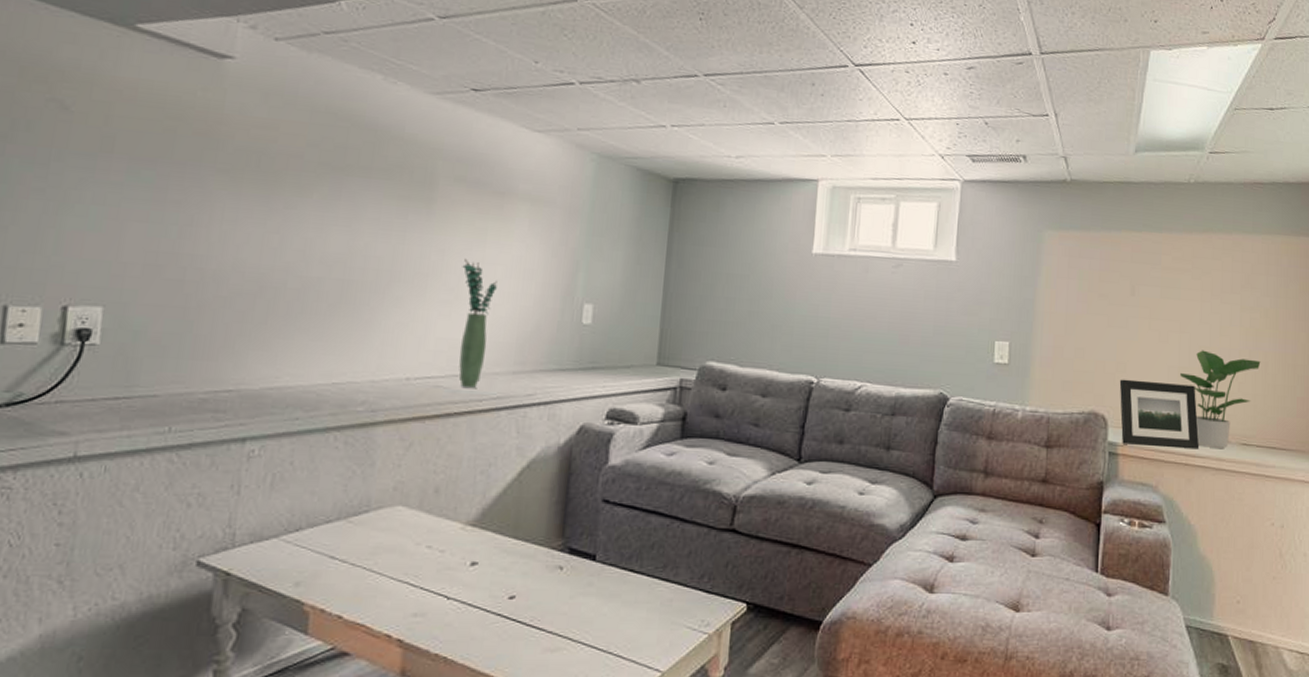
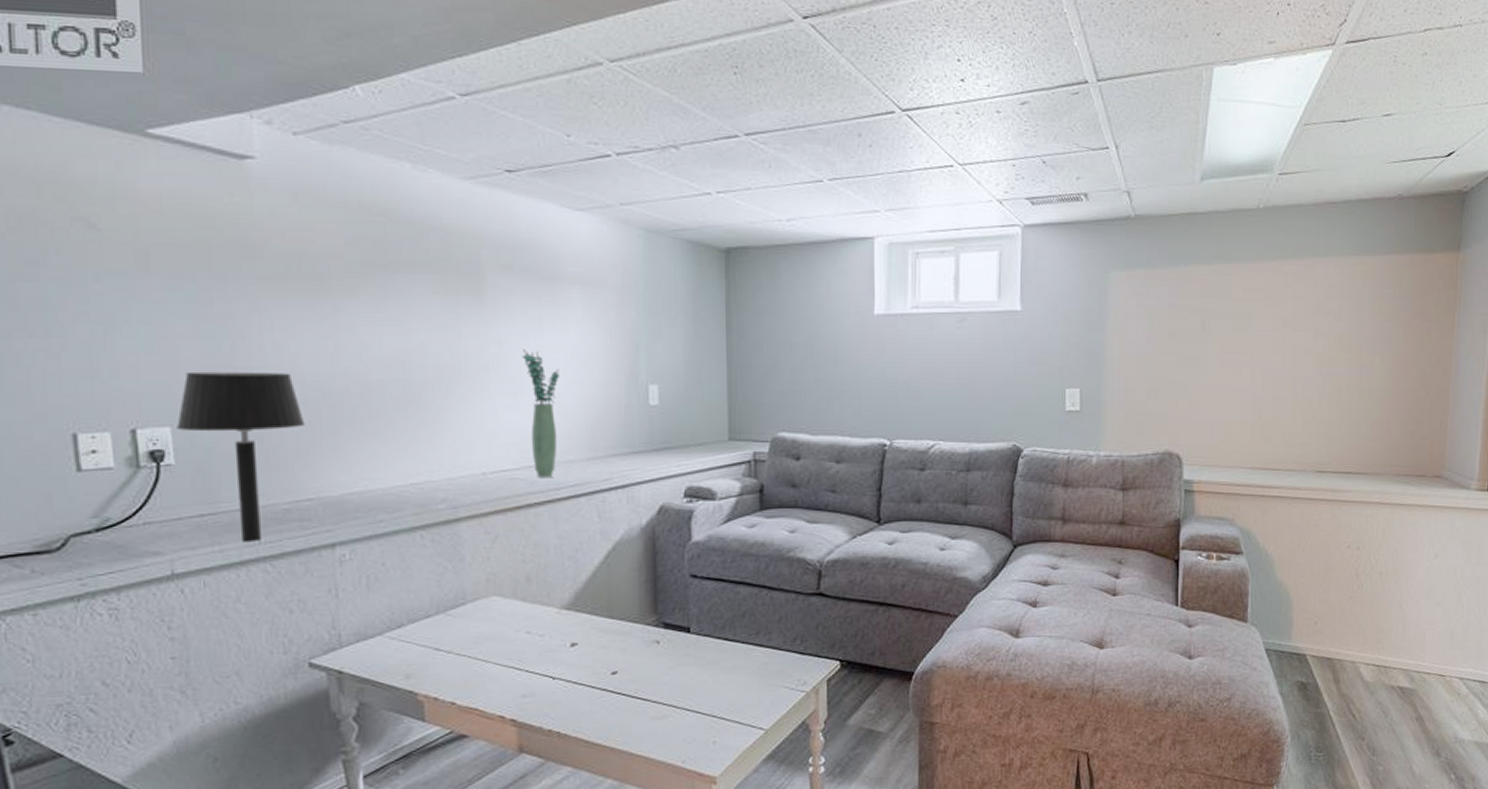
table lamp: none [109,254,238,430] -> present [177,371,306,543]
picture frame: present [1119,379,1200,450] -> none [1193,416,1275,482]
potted plant: present [1180,350,1261,448] -> none [1254,381,1335,477]

